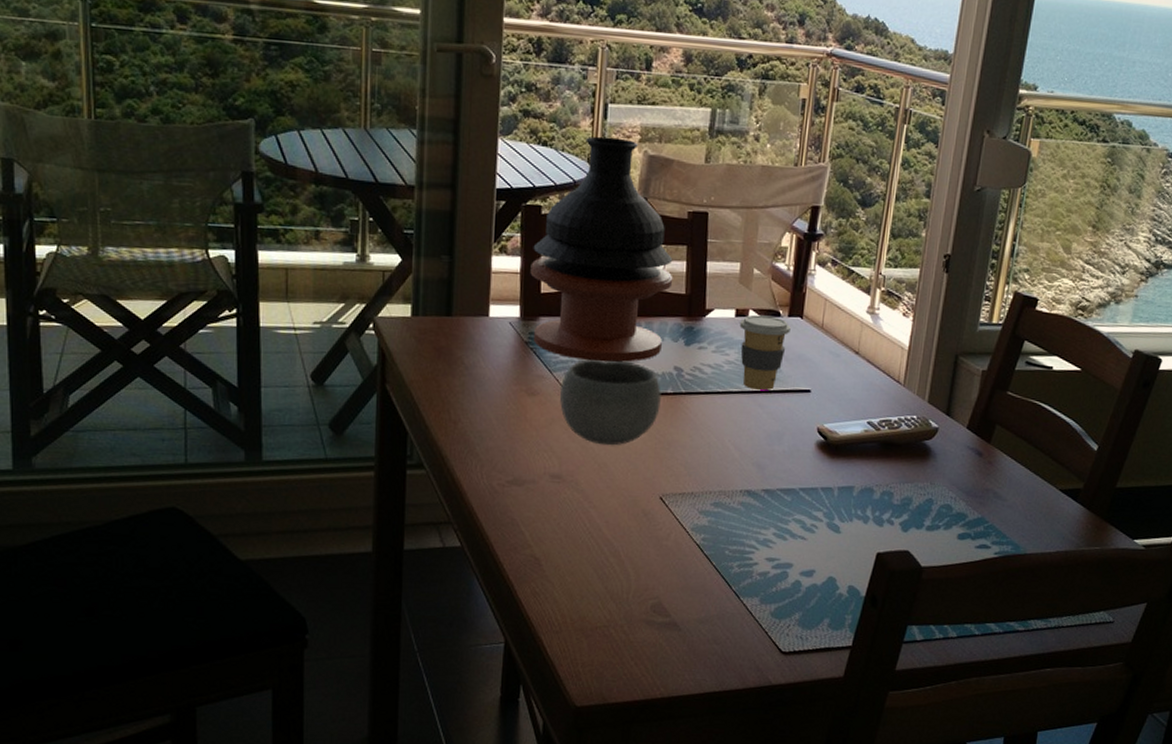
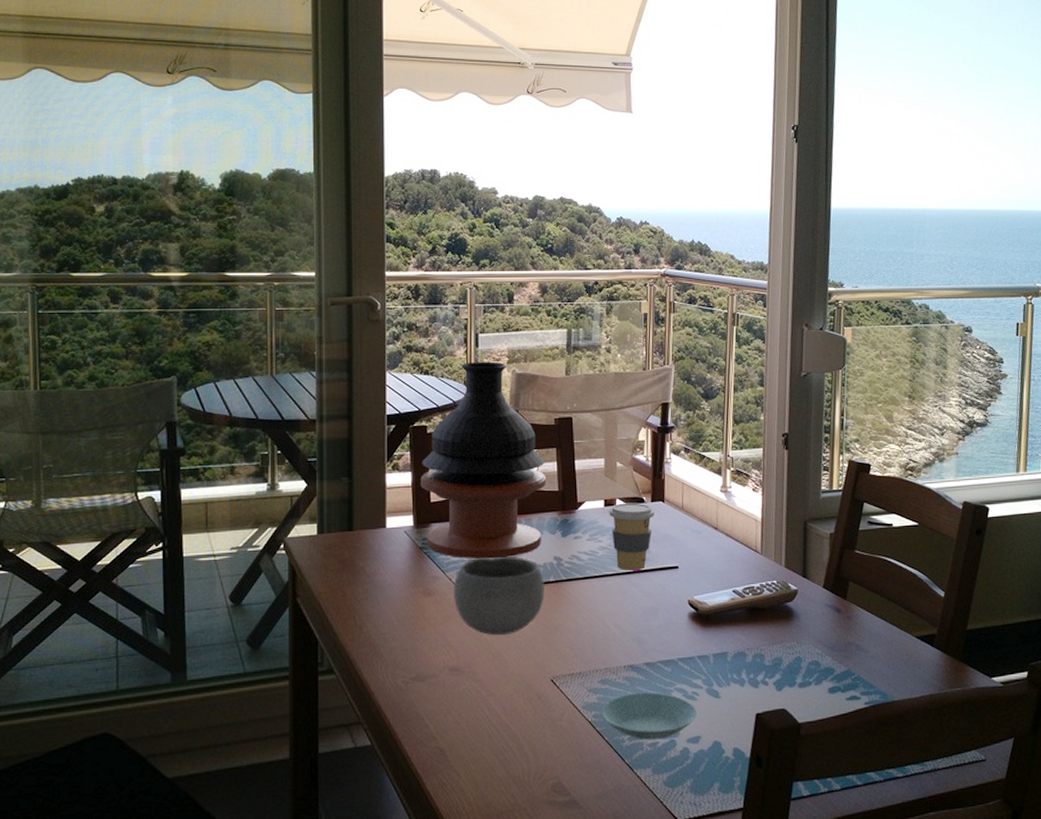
saucer: none [711,519,814,570] -> present [601,692,697,740]

